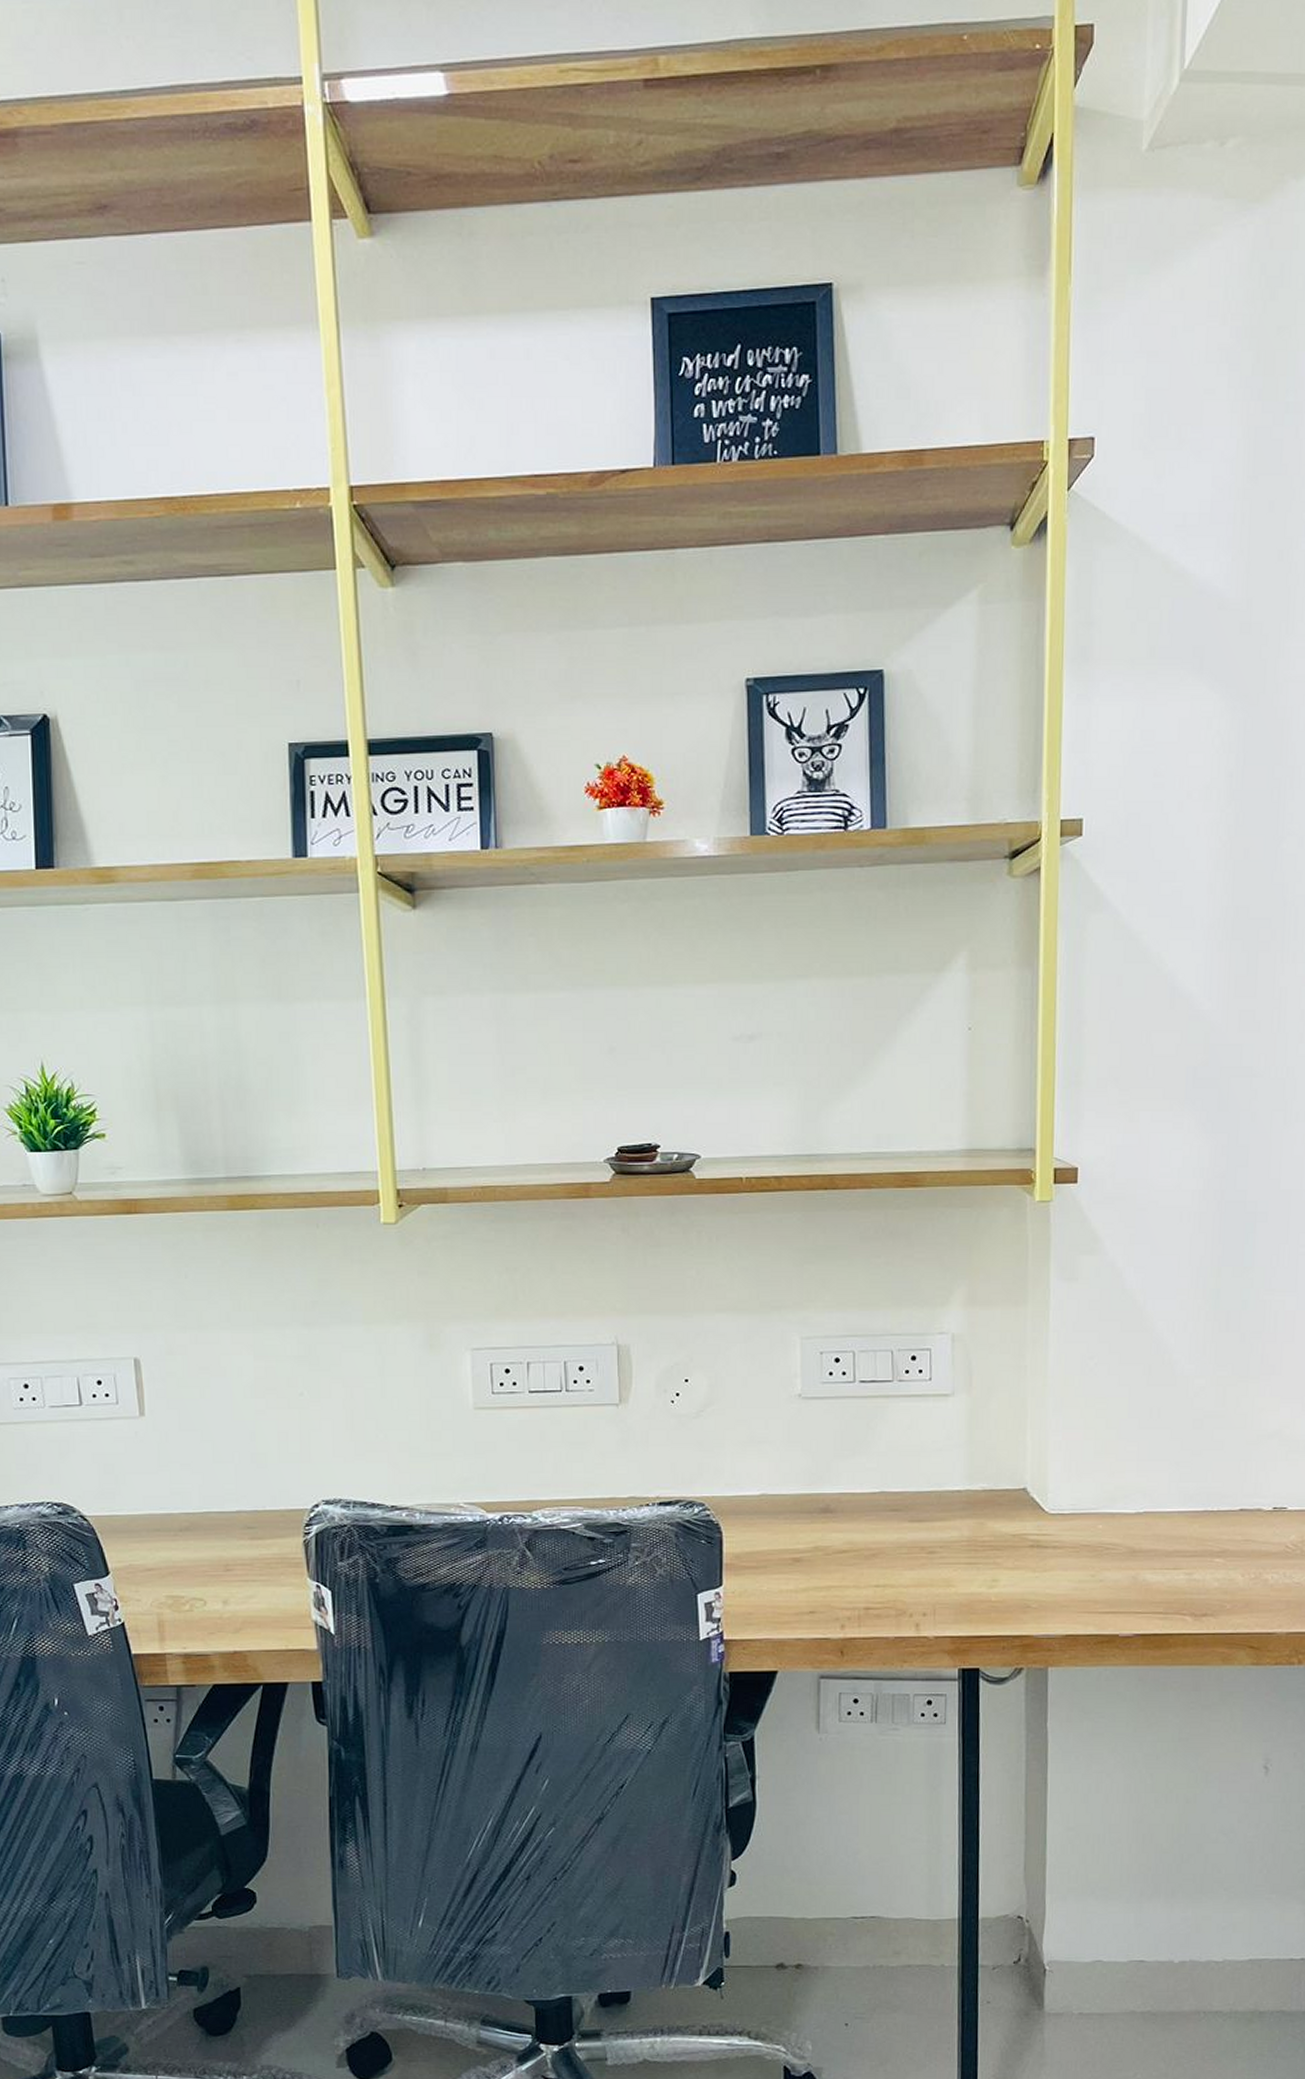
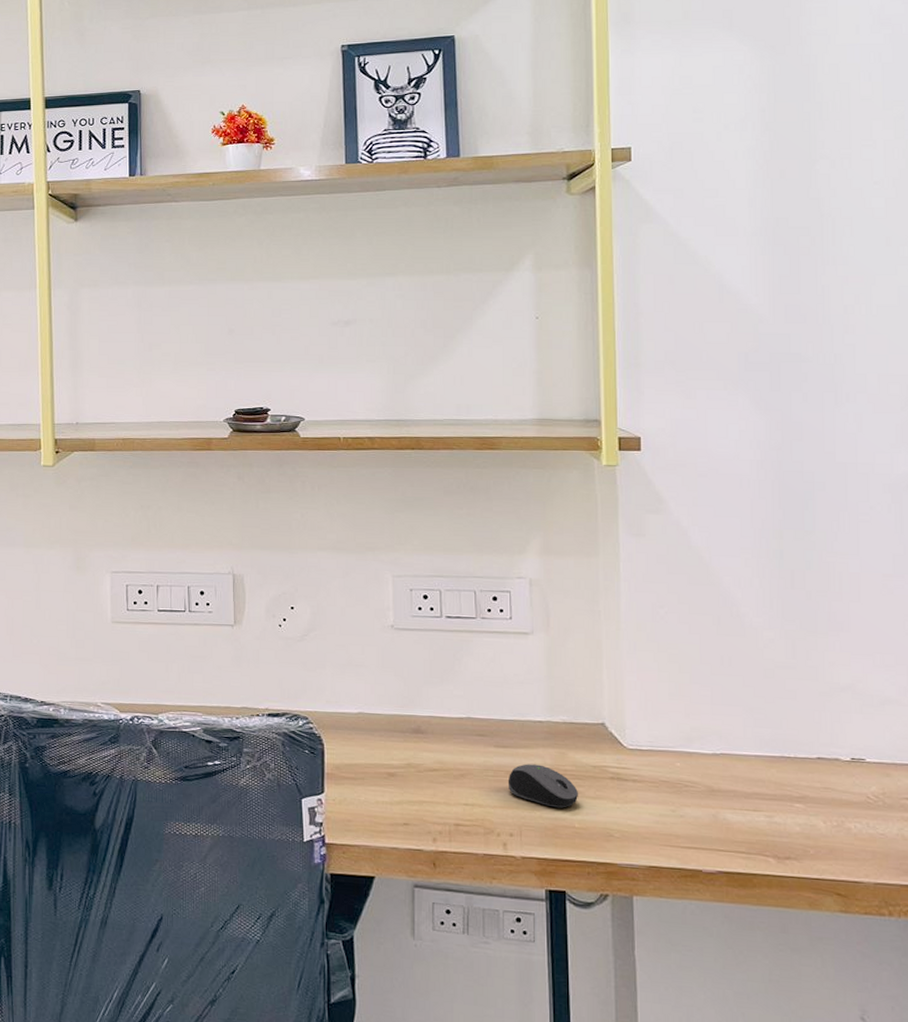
computer mouse: none [922,1537,997,1582] -> present [507,764,579,808]

